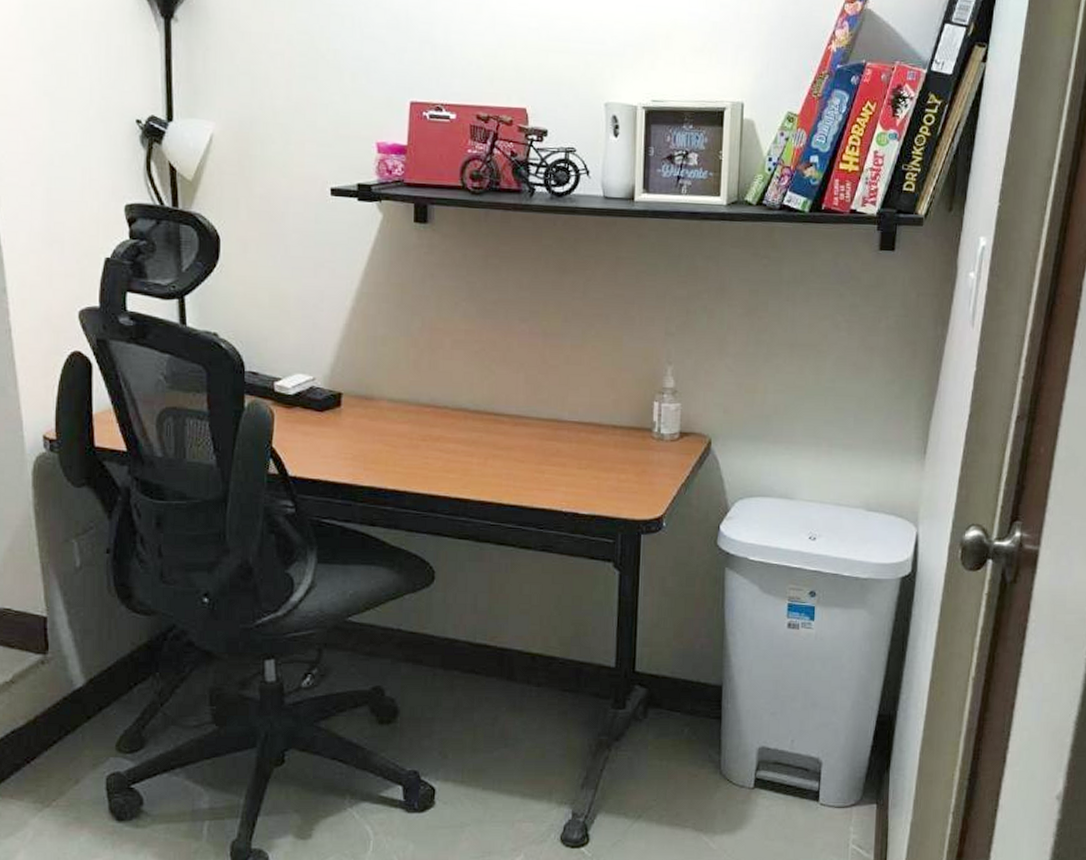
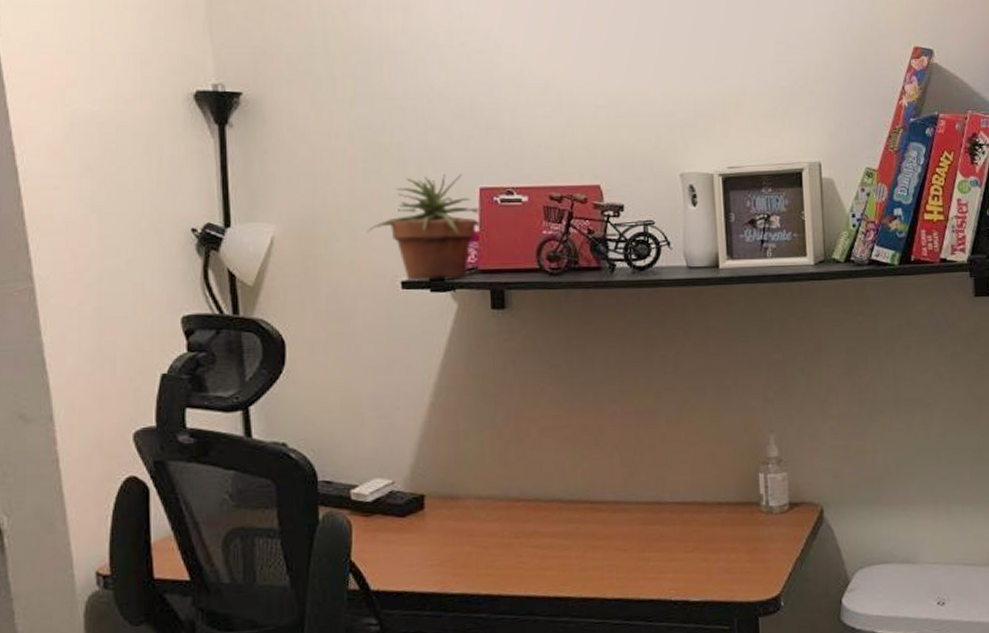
potted plant: none [301,85,412,191] -> present [367,173,483,281]

